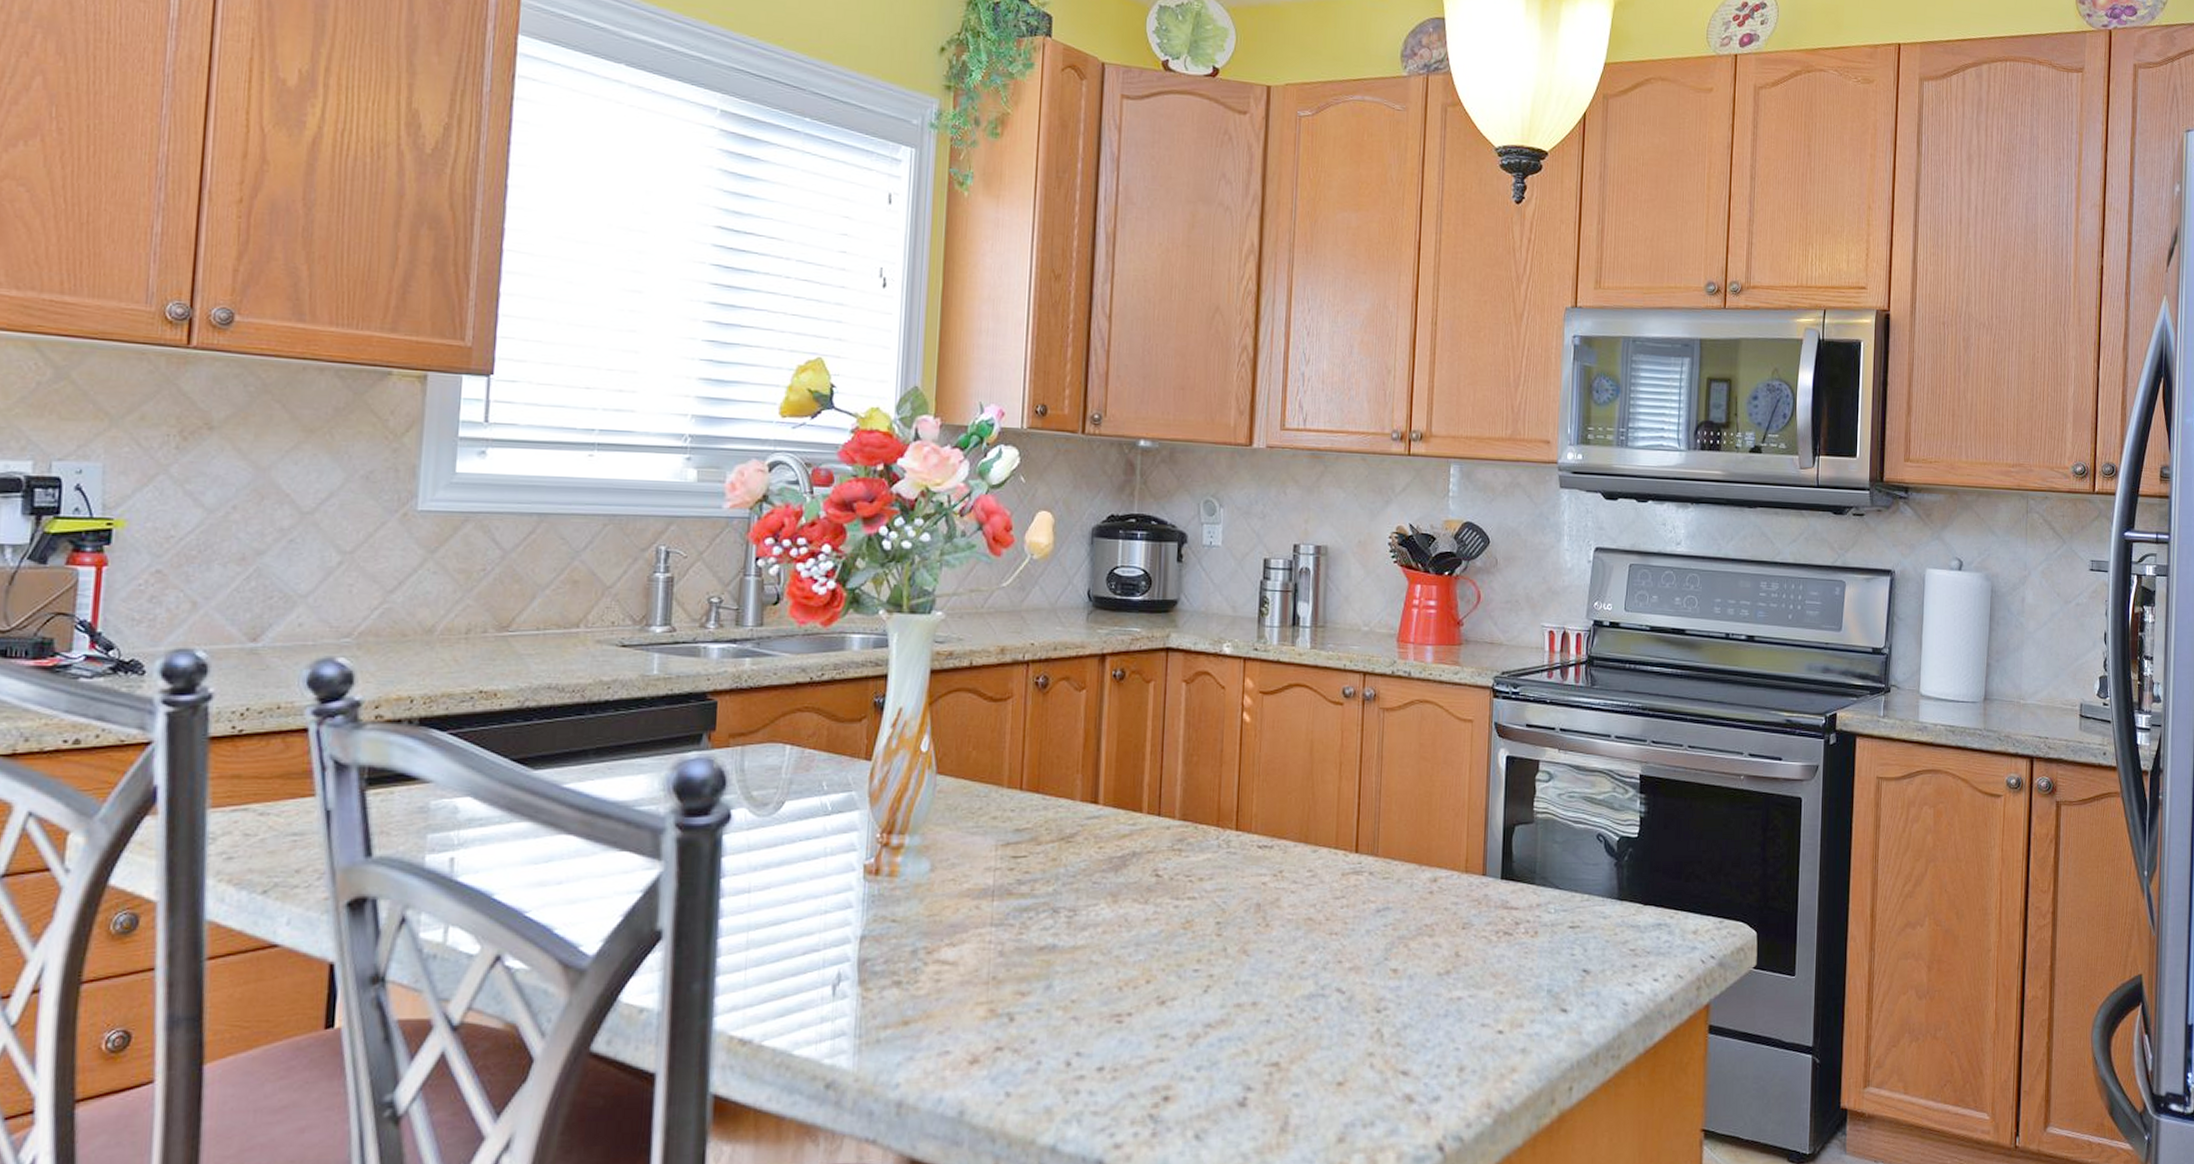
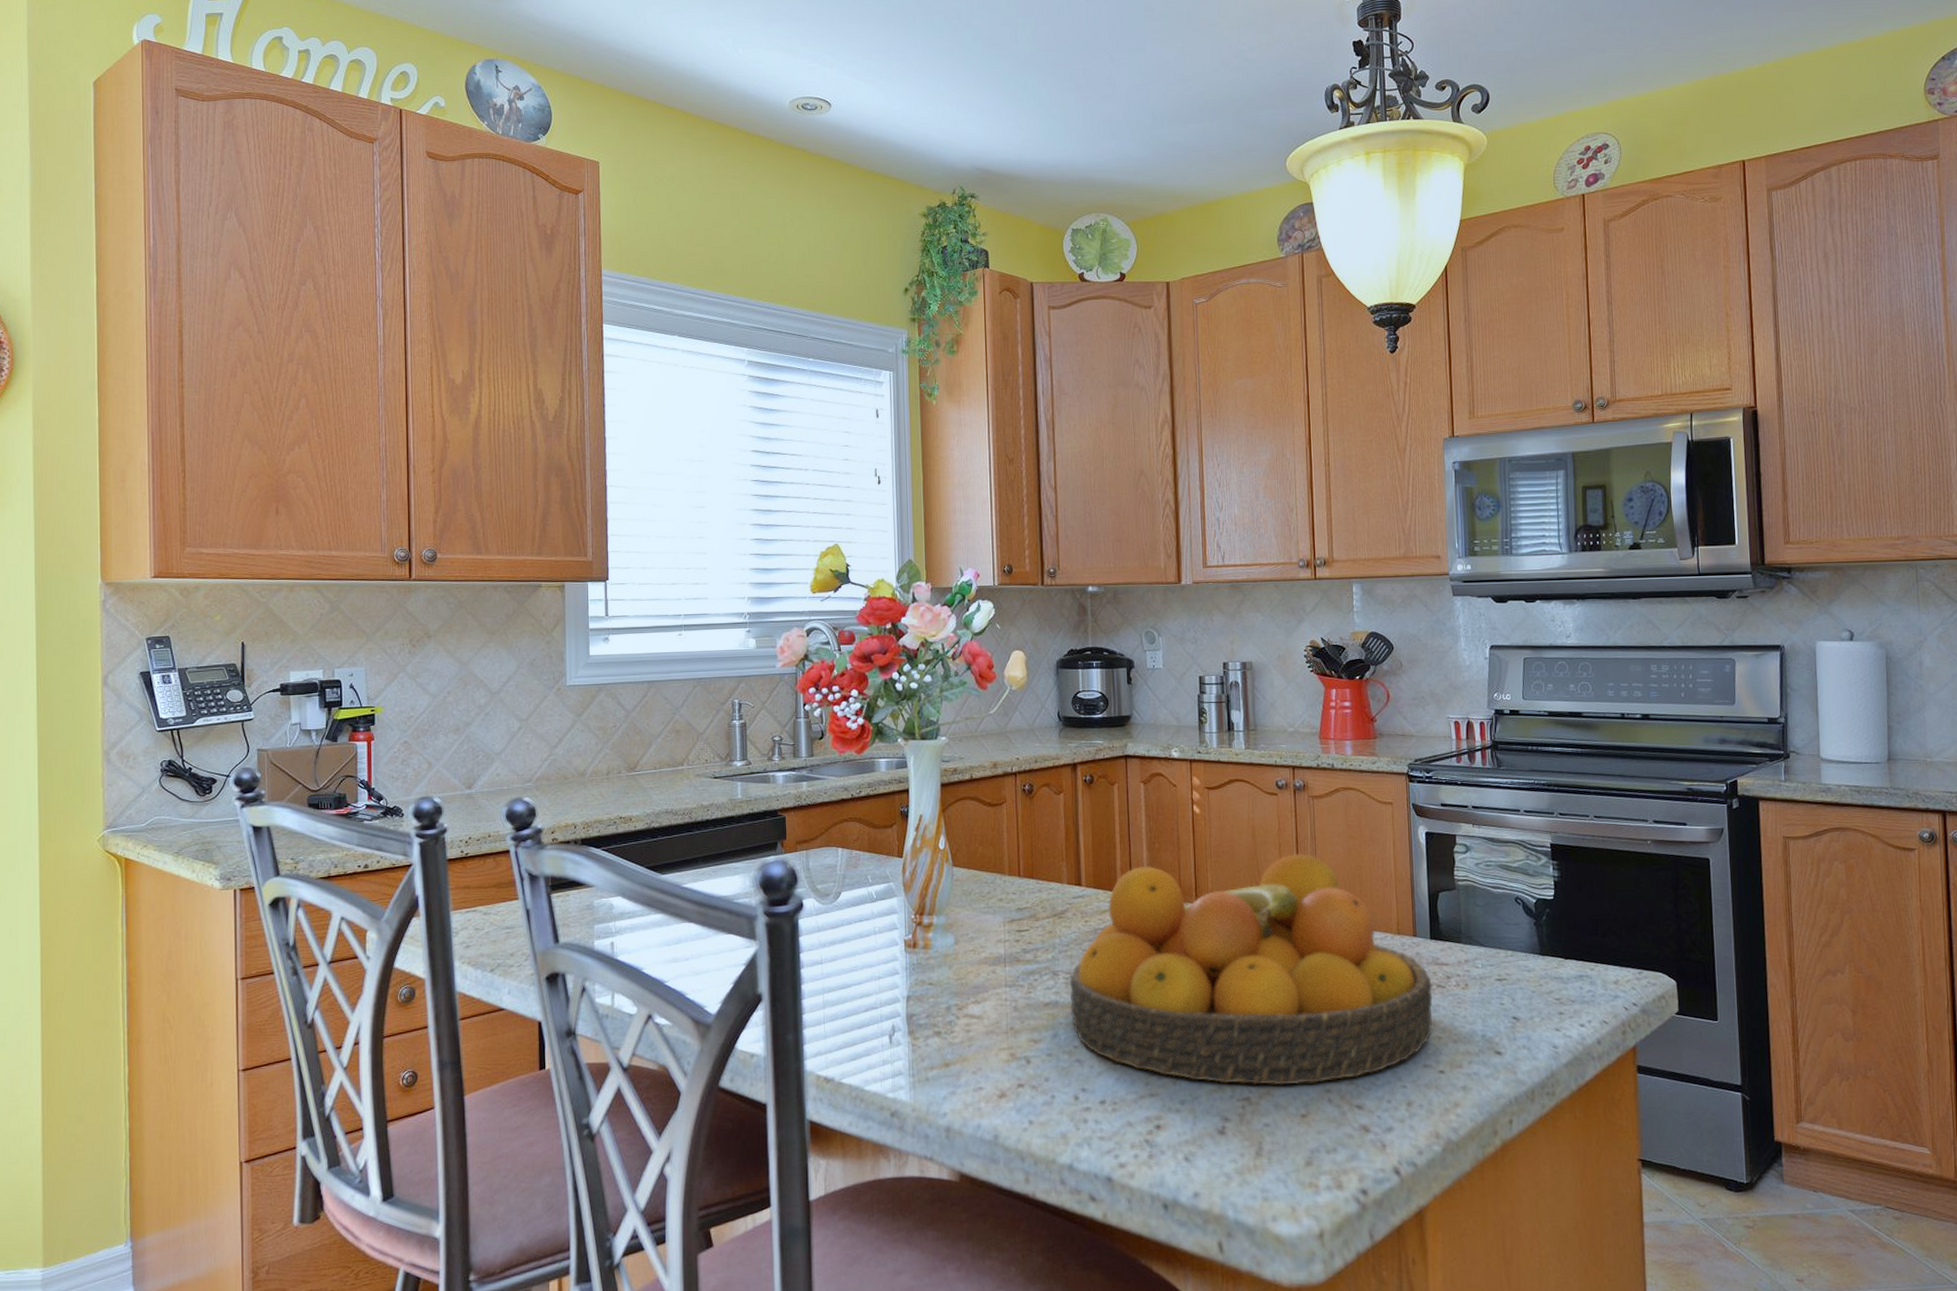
fruit bowl: none [1070,774,1499,1048] -> present [1070,853,1433,1086]

